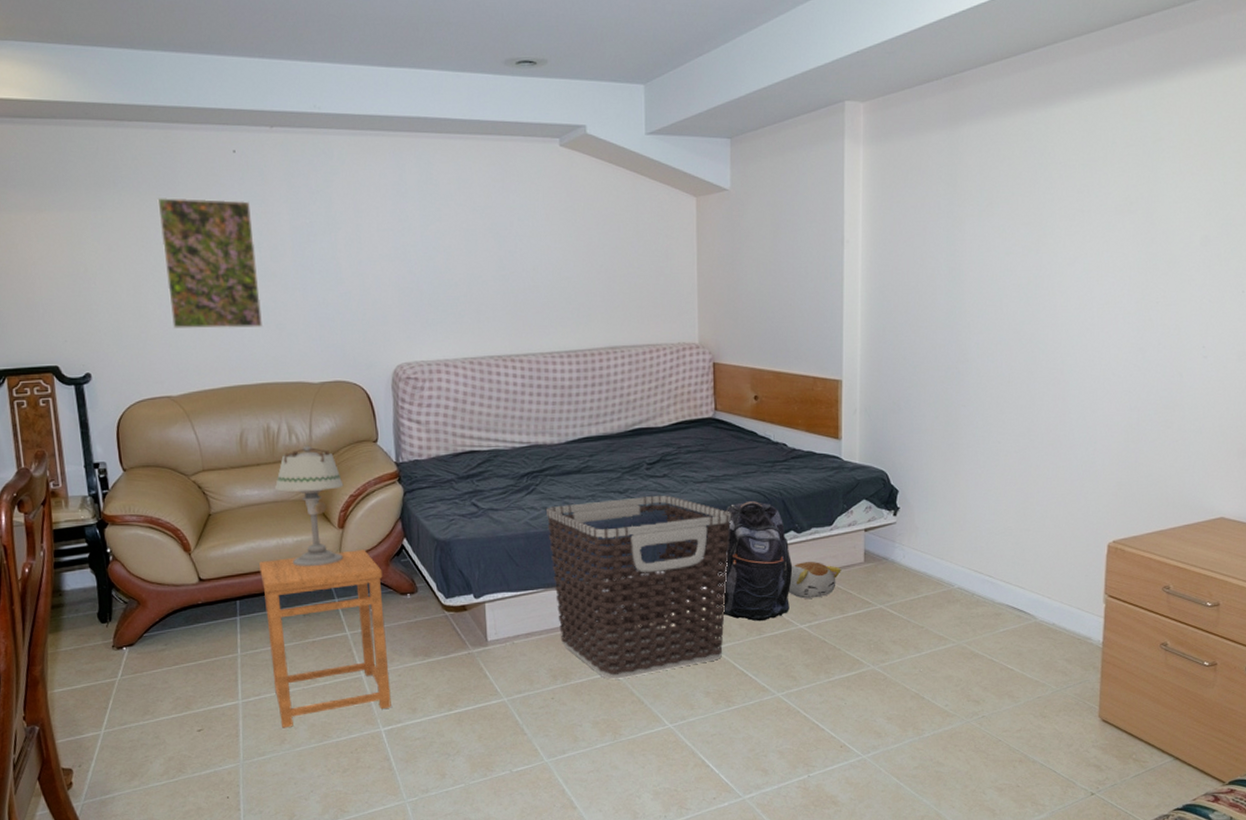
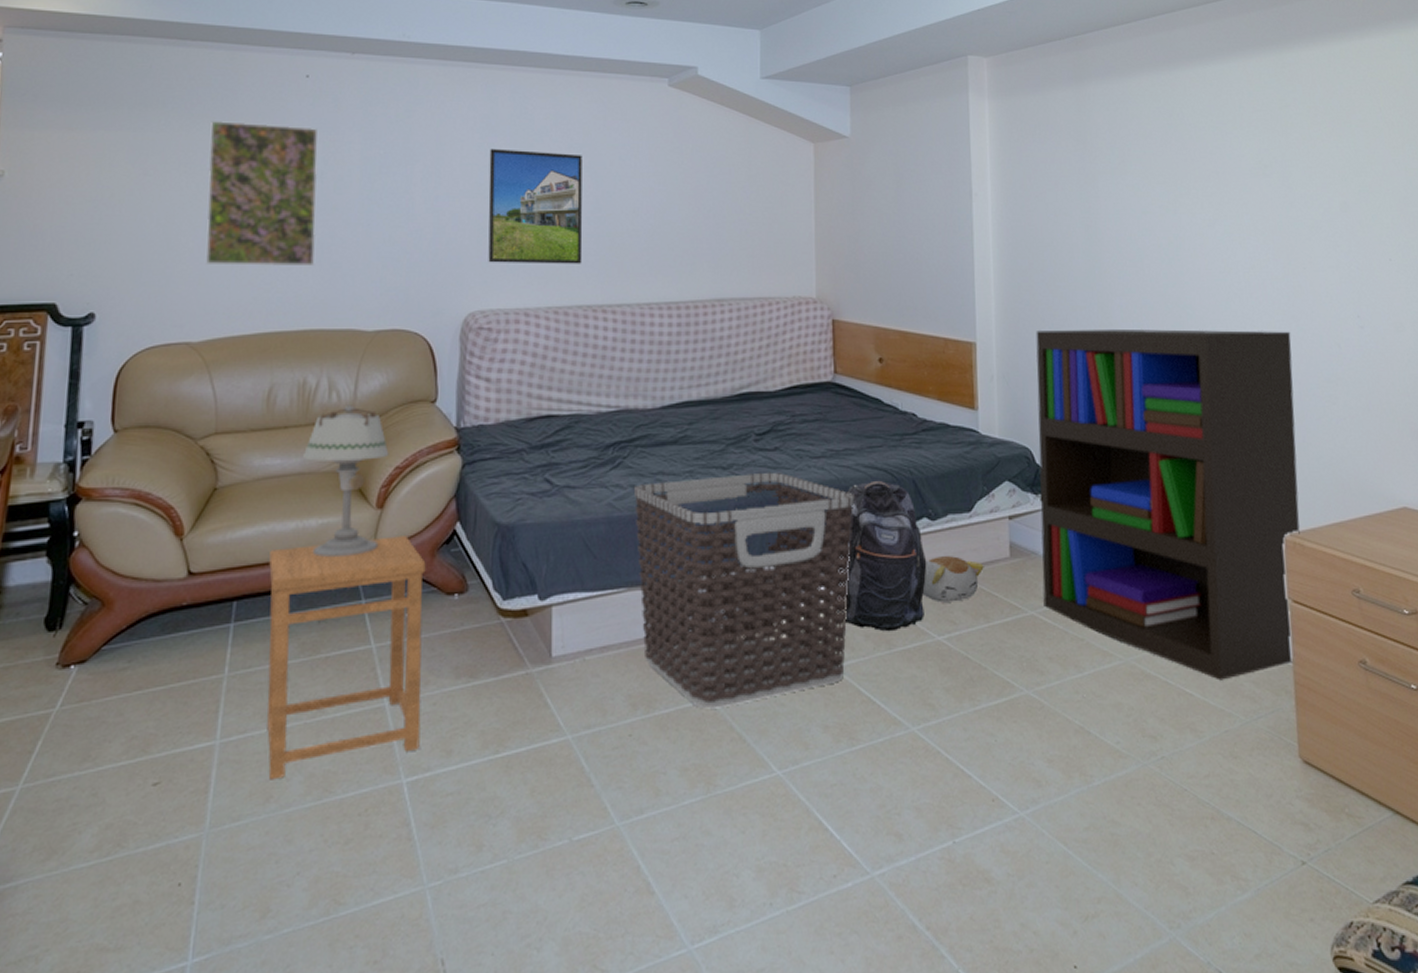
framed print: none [402,214,491,320] -> present [488,148,583,264]
bookshelf: none [891,362,1136,659] -> present [1035,328,1300,681]

